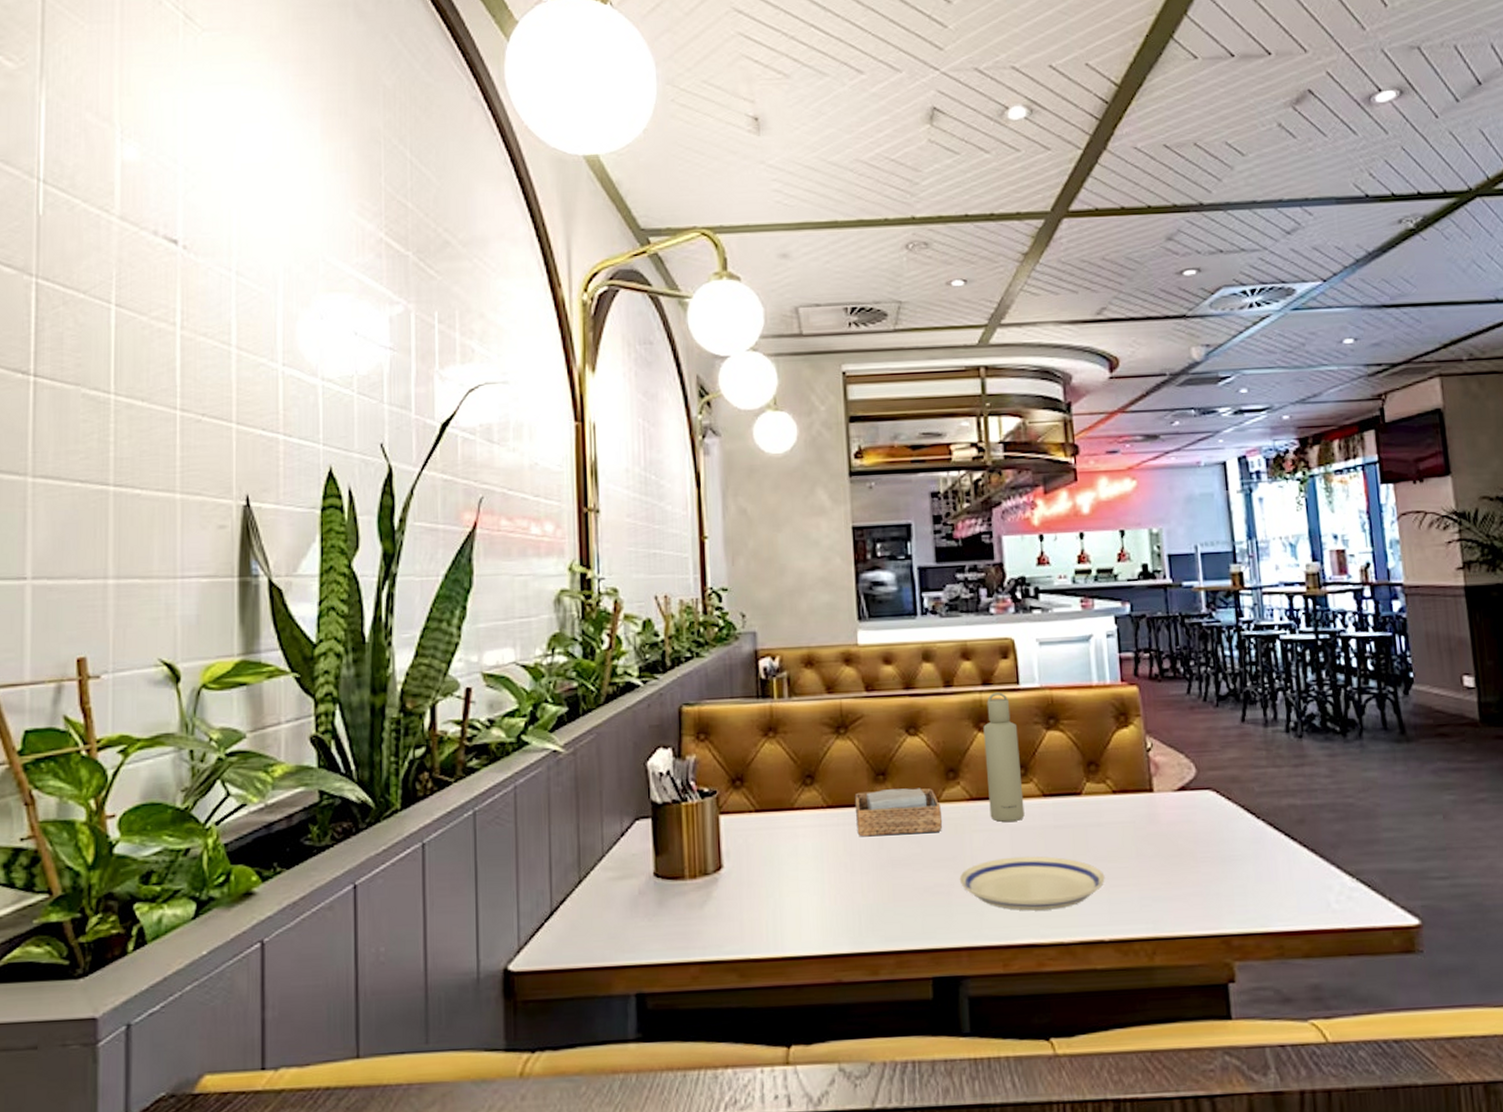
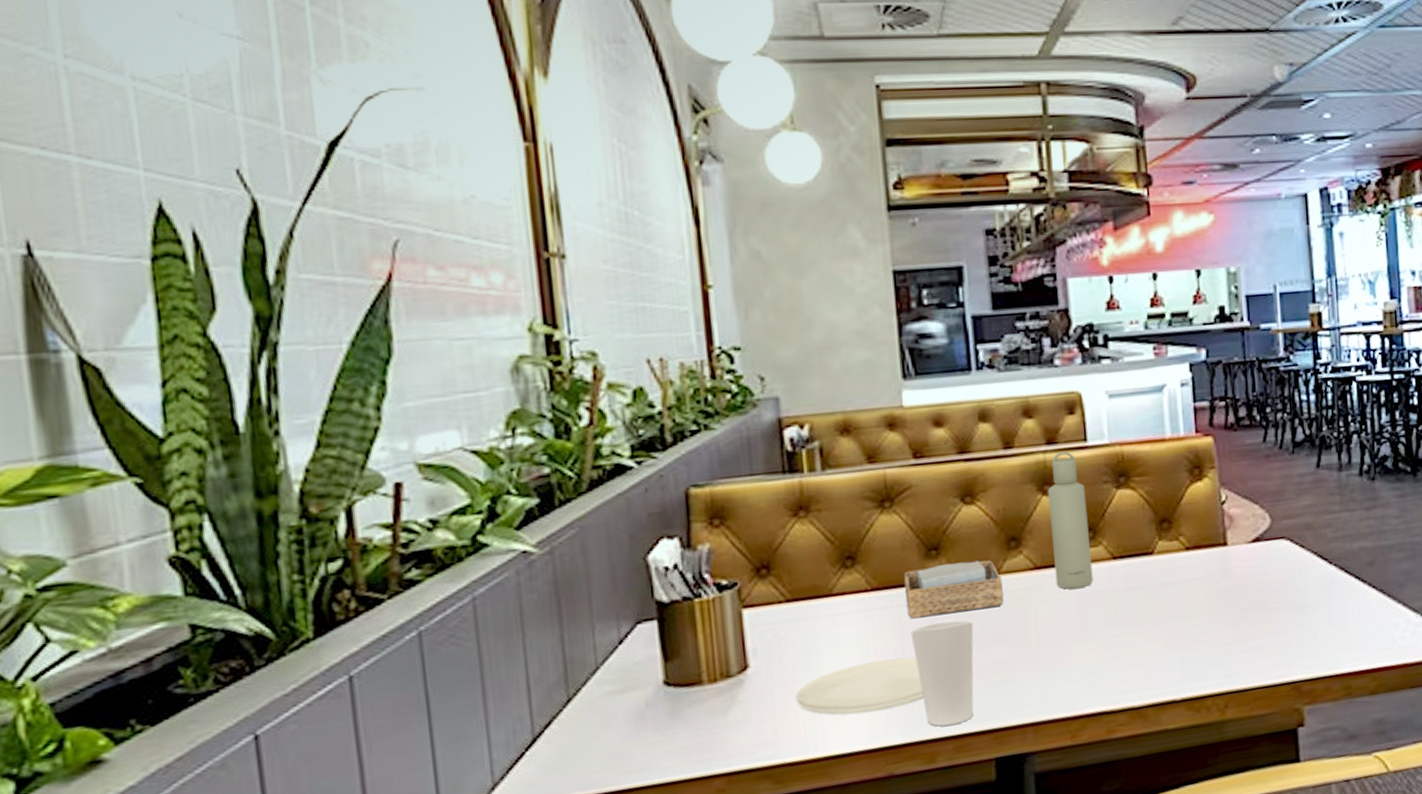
plate: none [759,872,870,921] -> present [795,657,925,715]
cup: none [859,842,915,942] -> present [910,620,974,727]
plate: present [959,856,1105,911] -> none [1023,620,1177,680]

